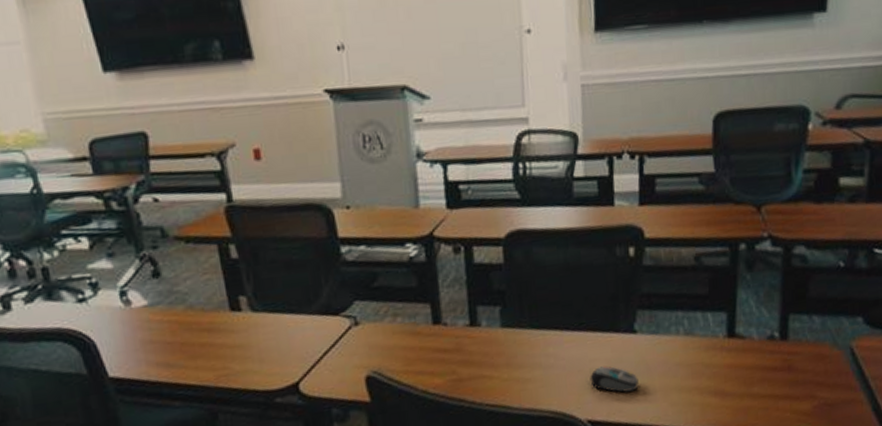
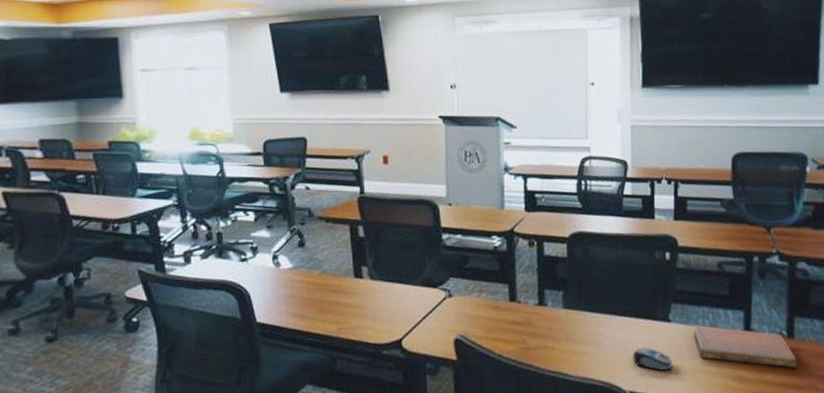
notebook: none [664,335,792,376] -> present [693,326,798,369]

